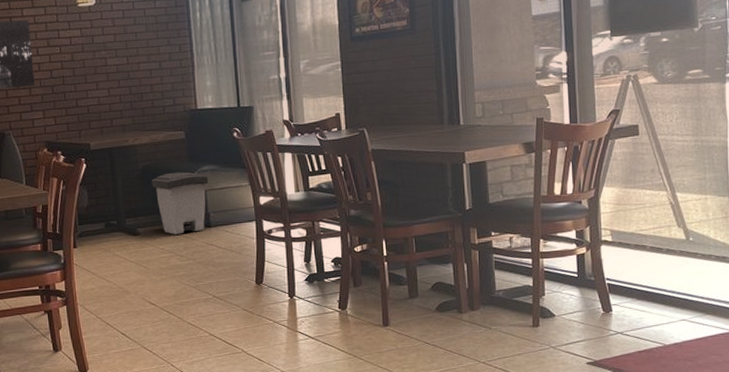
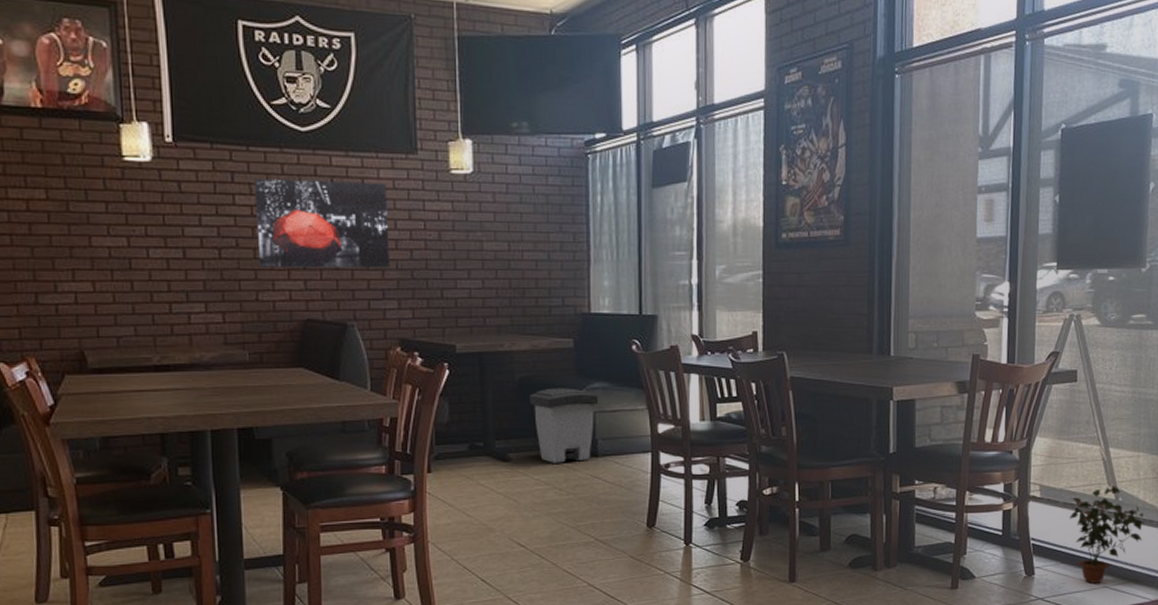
potted plant: none [642,227,718,317] -> present [1069,486,1145,583]

